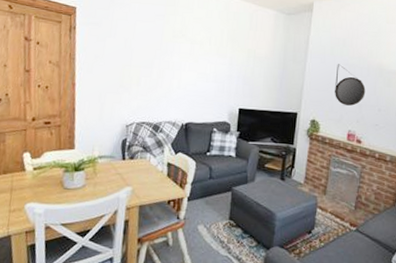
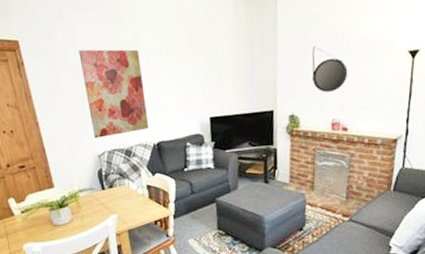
wall art: none [126,27,185,109] -> present [78,49,149,138]

